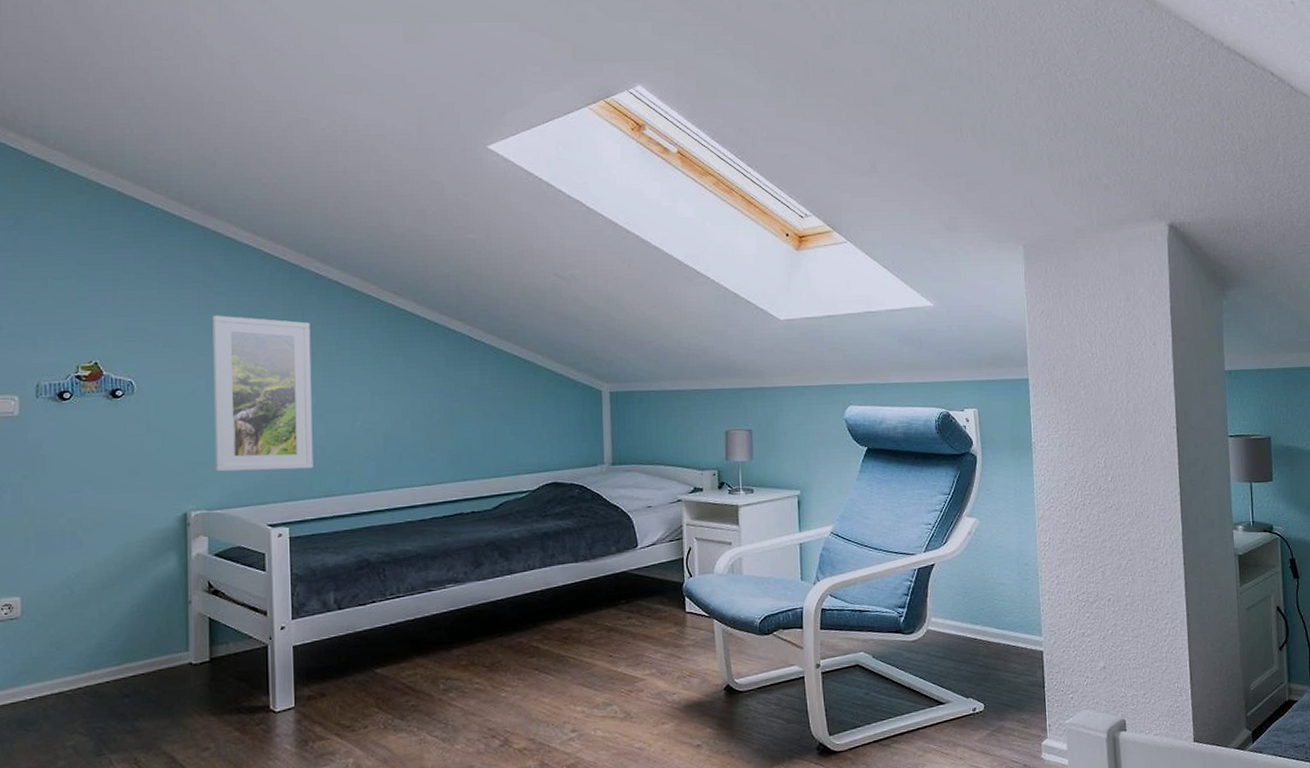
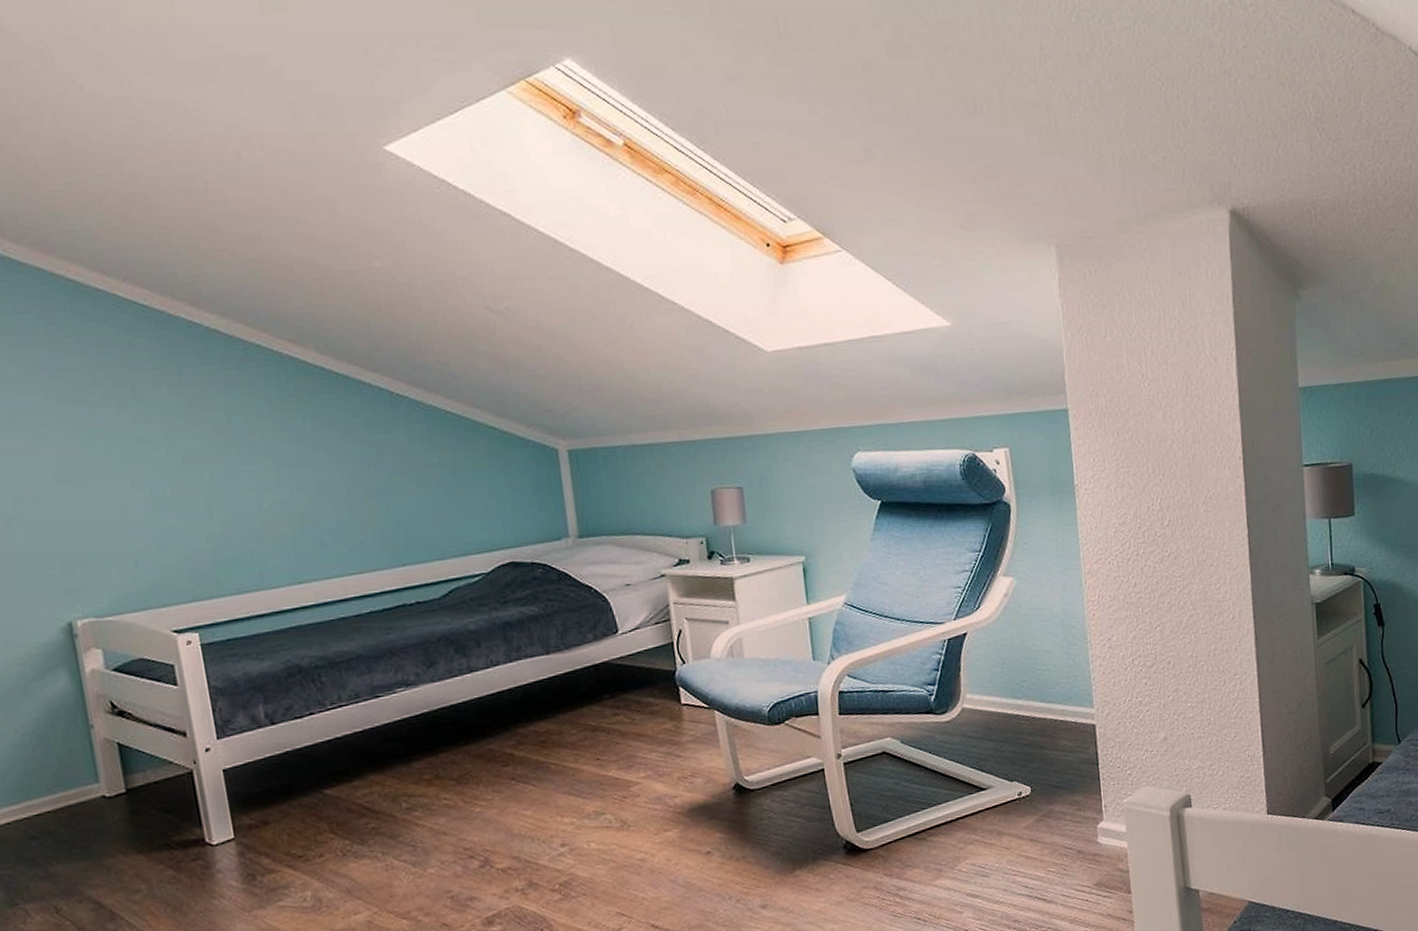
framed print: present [212,315,314,472] -> none [65,379,218,572]

